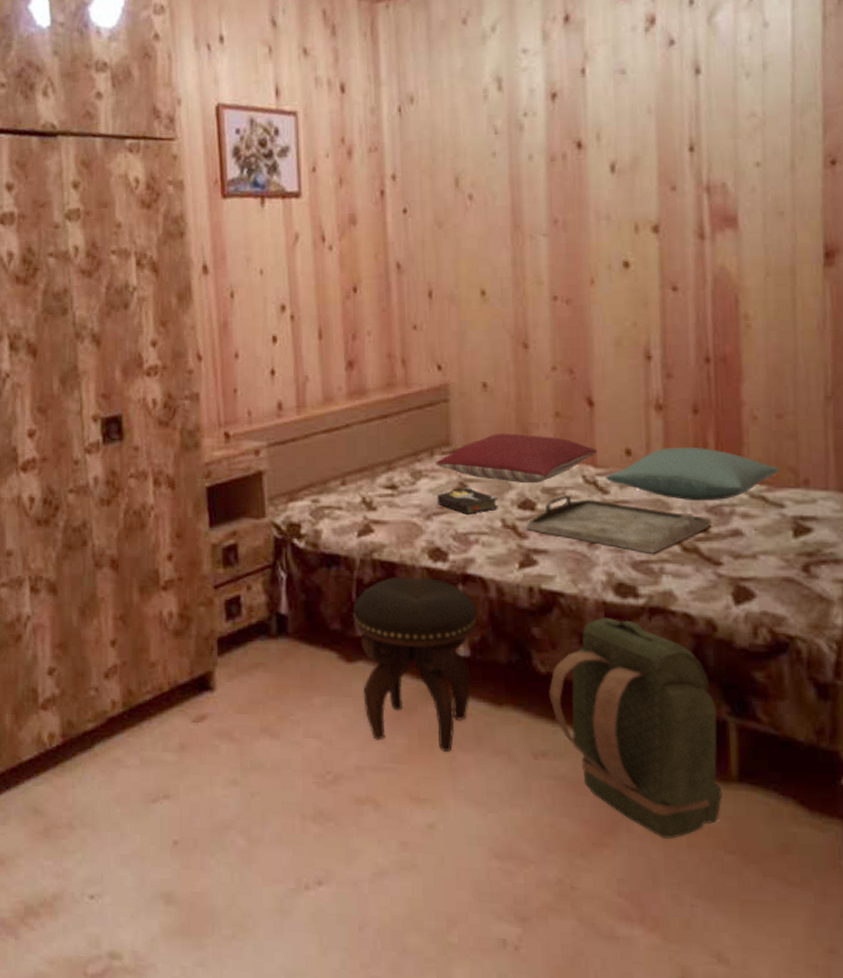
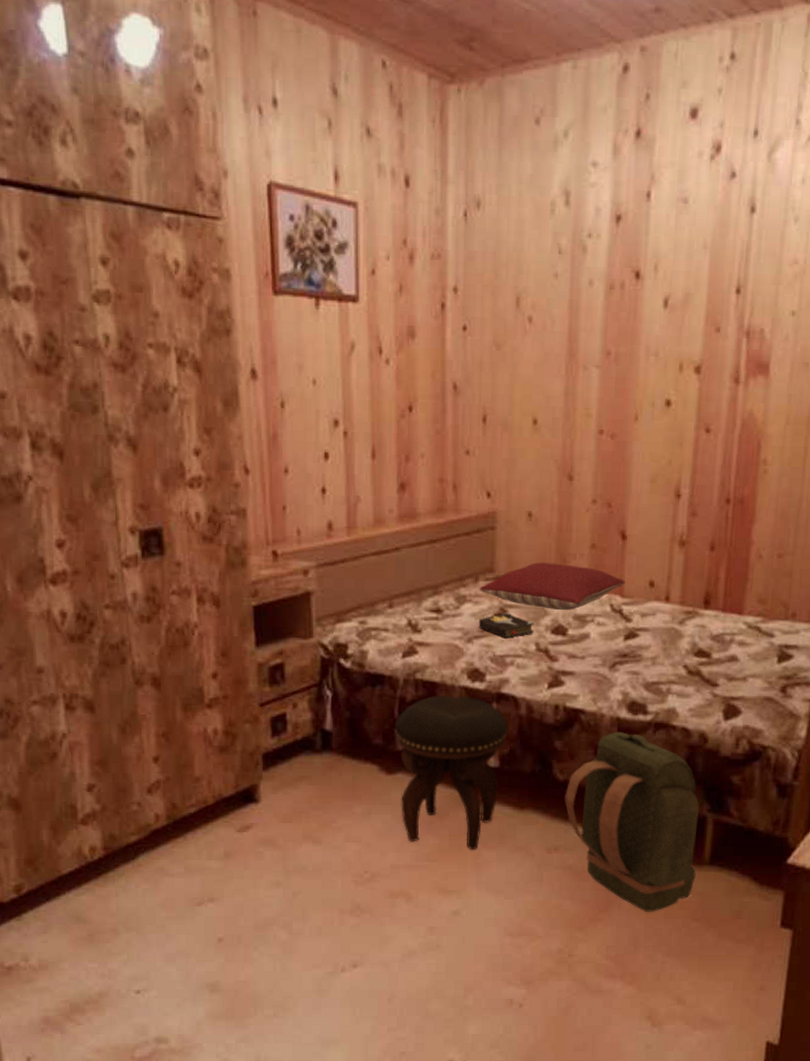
serving tray: present [527,495,710,554] -> none [558,622,713,676]
pillow: present [605,448,781,501] -> none [630,581,776,630]

